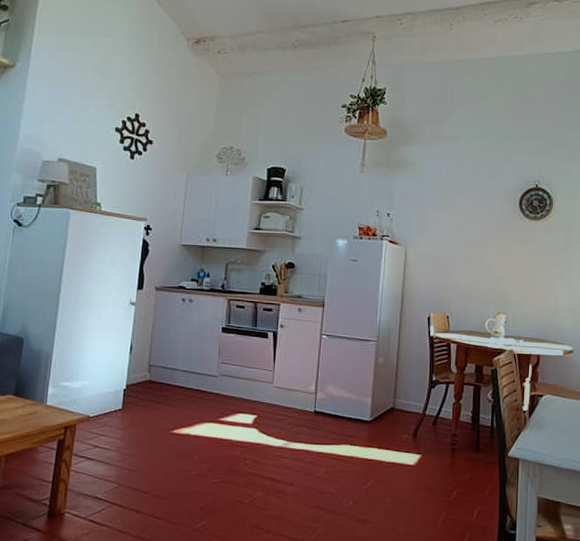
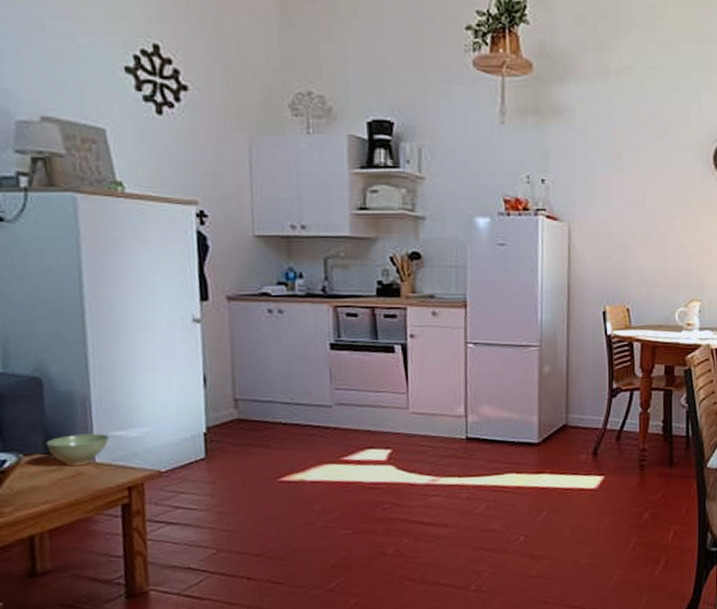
bowl: none [16,382,60,407] -> present [45,433,110,467]

